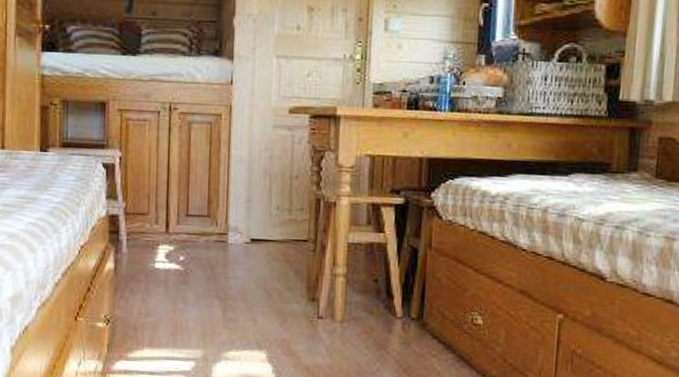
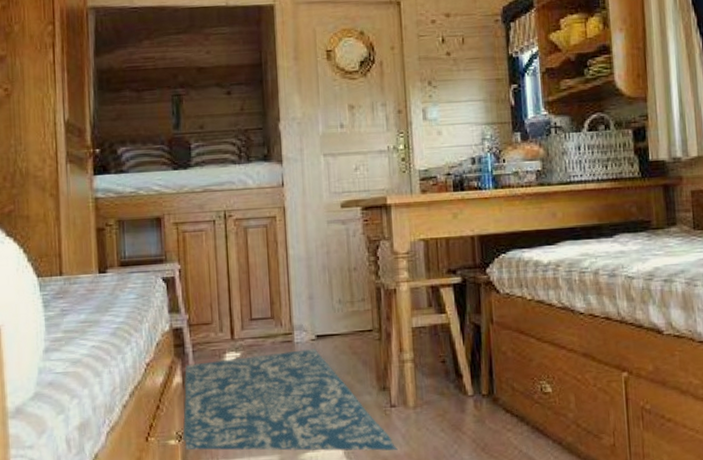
rug: none [111,251,320,361] -> present [183,349,398,452]

